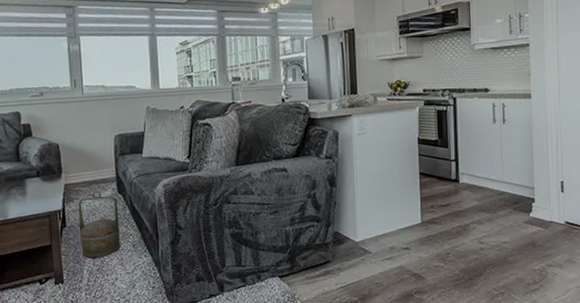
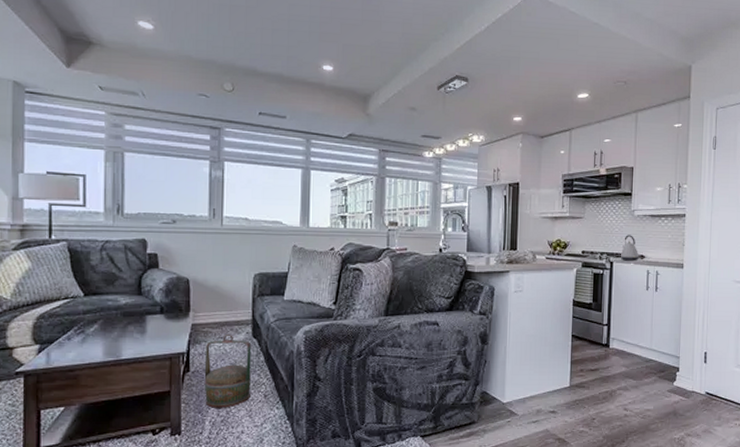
kettle: none [463,69,483,96] -> present [620,235,639,261]

